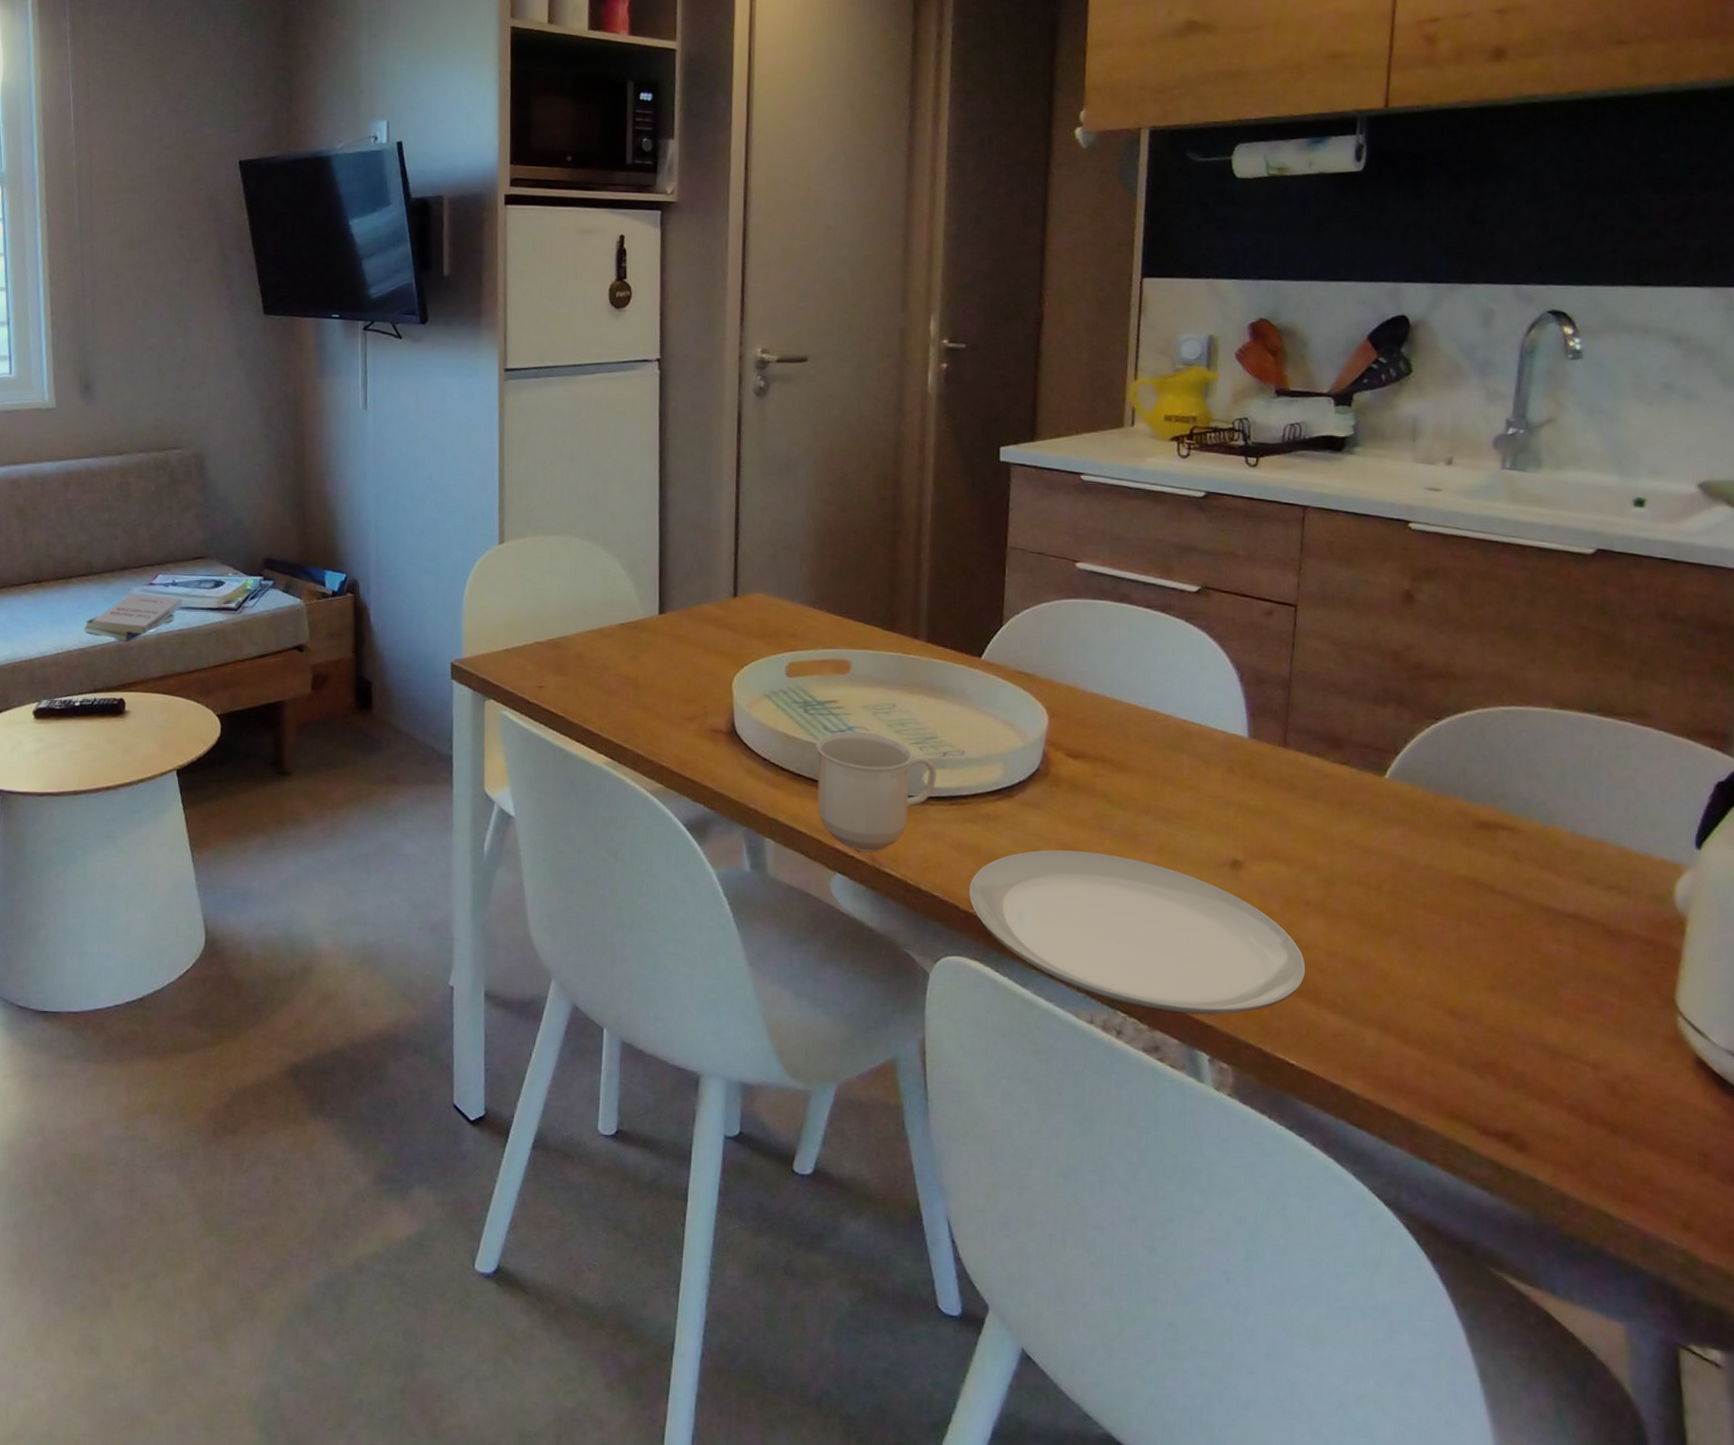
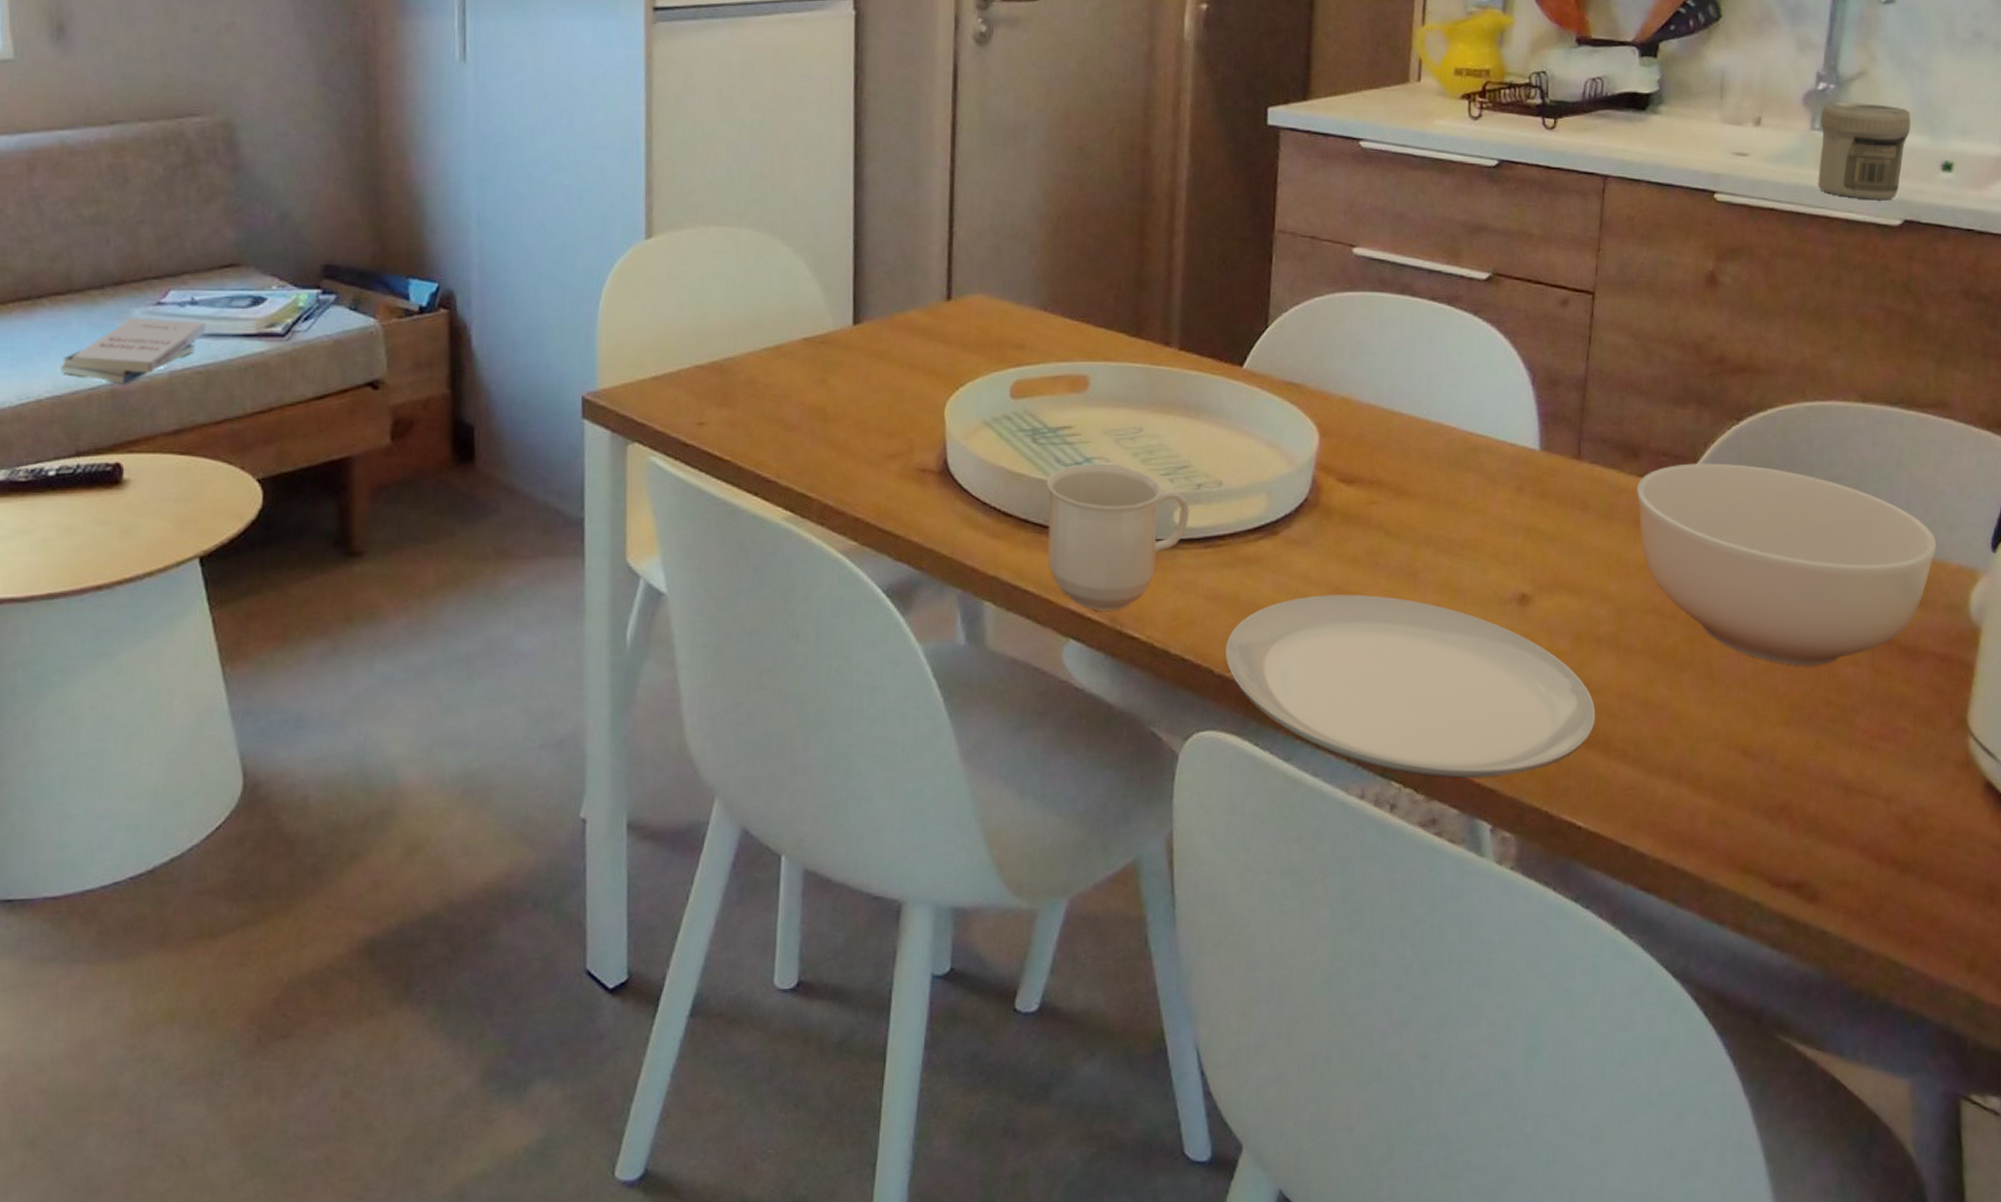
bowl: none [1340,755,1640,941] -> present [1636,463,1938,667]
jar: none [1510,445,1601,531] -> present [1818,102,1911,200]

